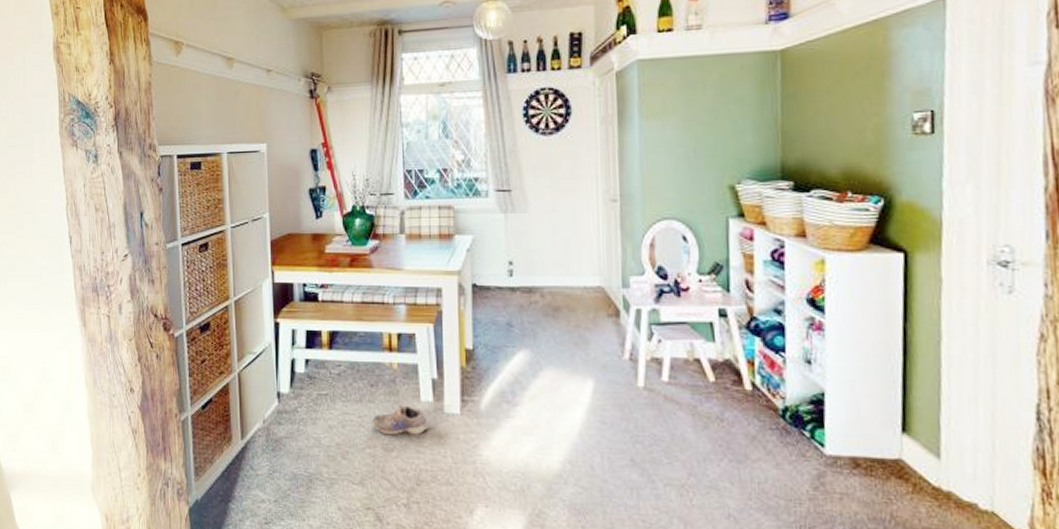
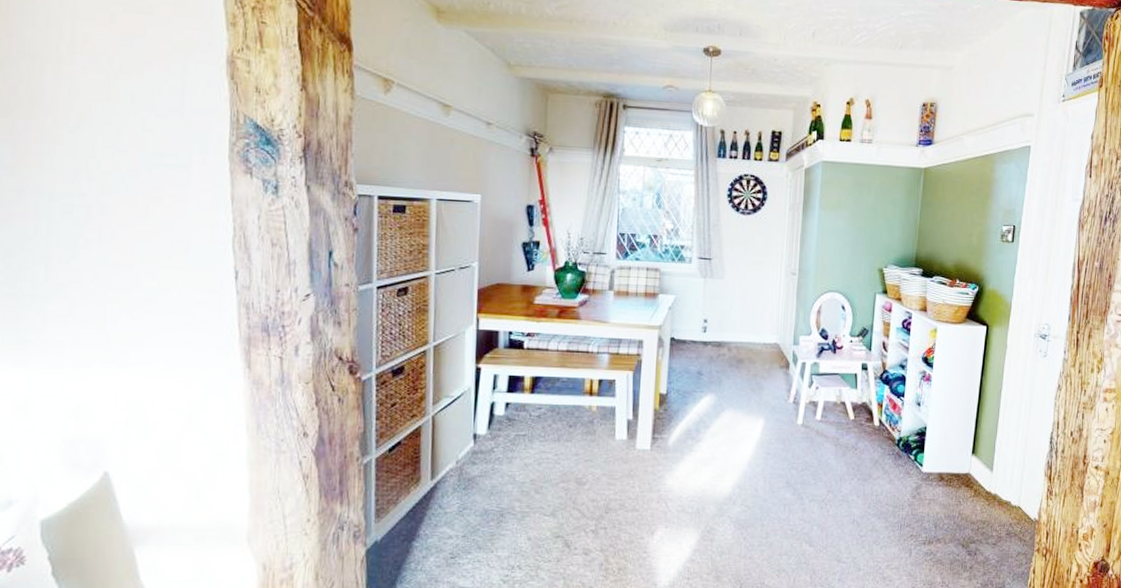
shoe: present [373,403,429,436] -> none [569,442,621,470]

